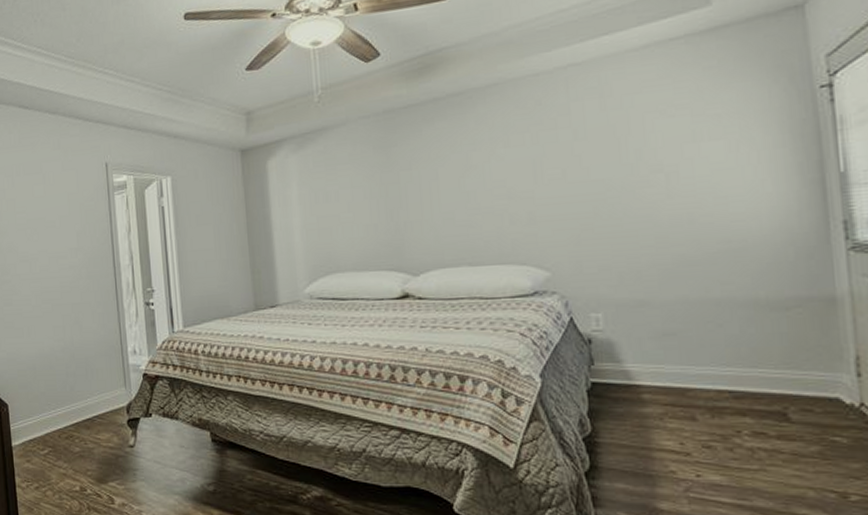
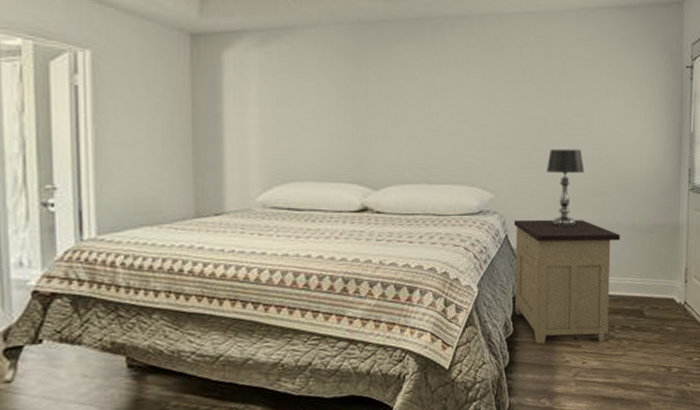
nightstand: none [578,296,736,450] -> present [513,219,620,345]
table lamp: none [617,211,671,306] -> present [547,148,585,227]

